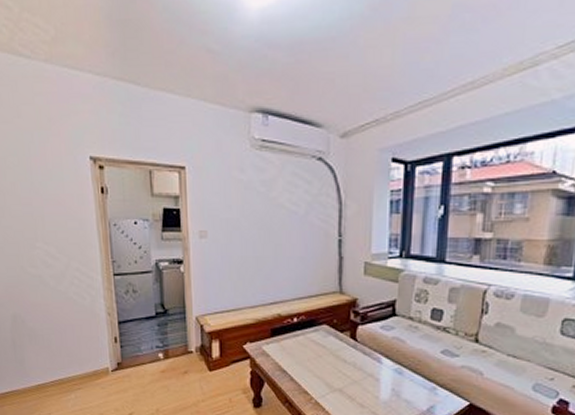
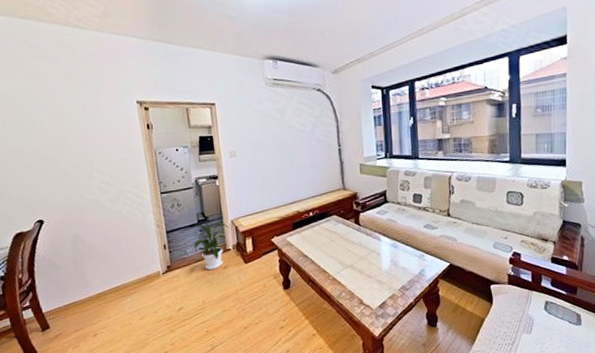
house plant: none [145,318,193,374] -> present [190,223,229,270]

